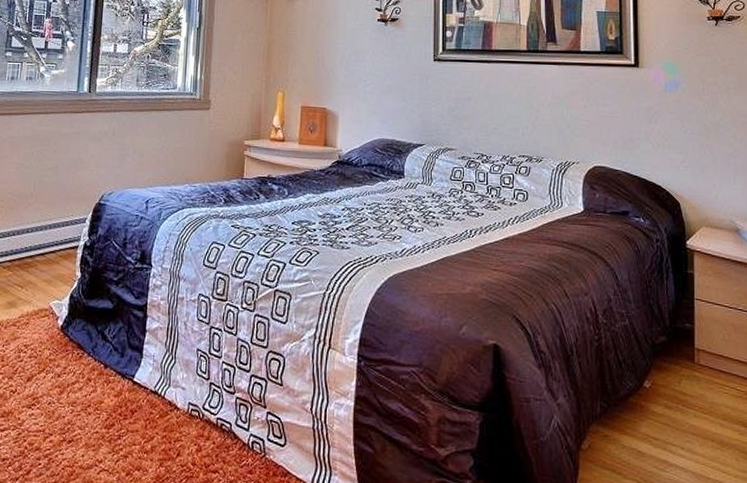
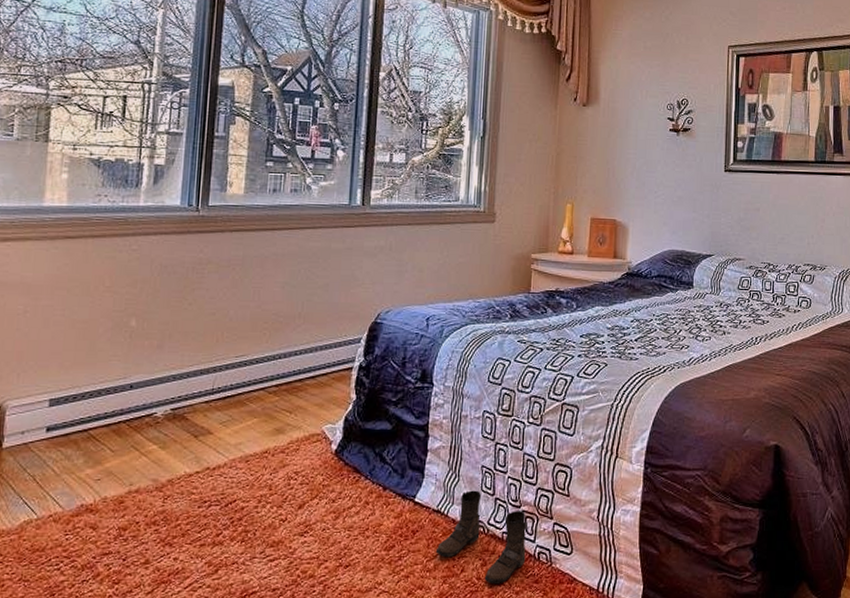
boots: none [152,373,241,471] -> present [435,490,528,584]

